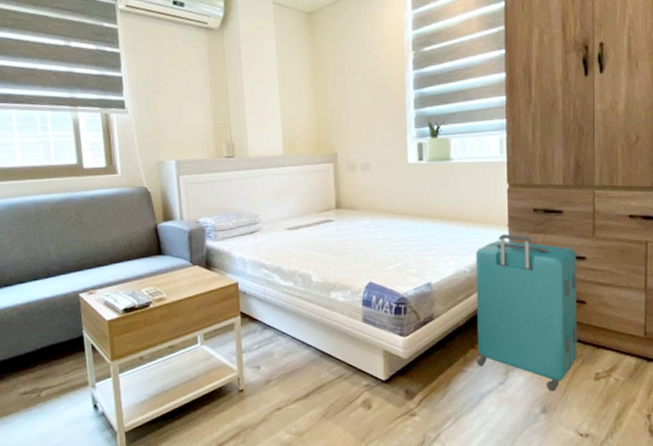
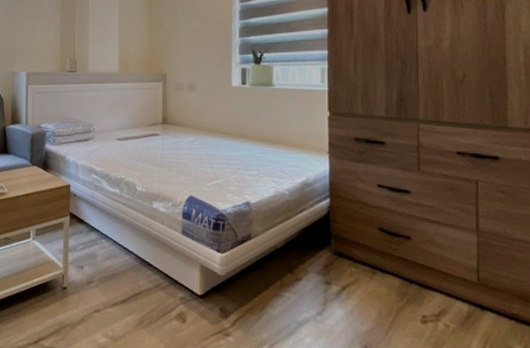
suitcase: present [475,234,578,392] -> none [293,161,403,330]

